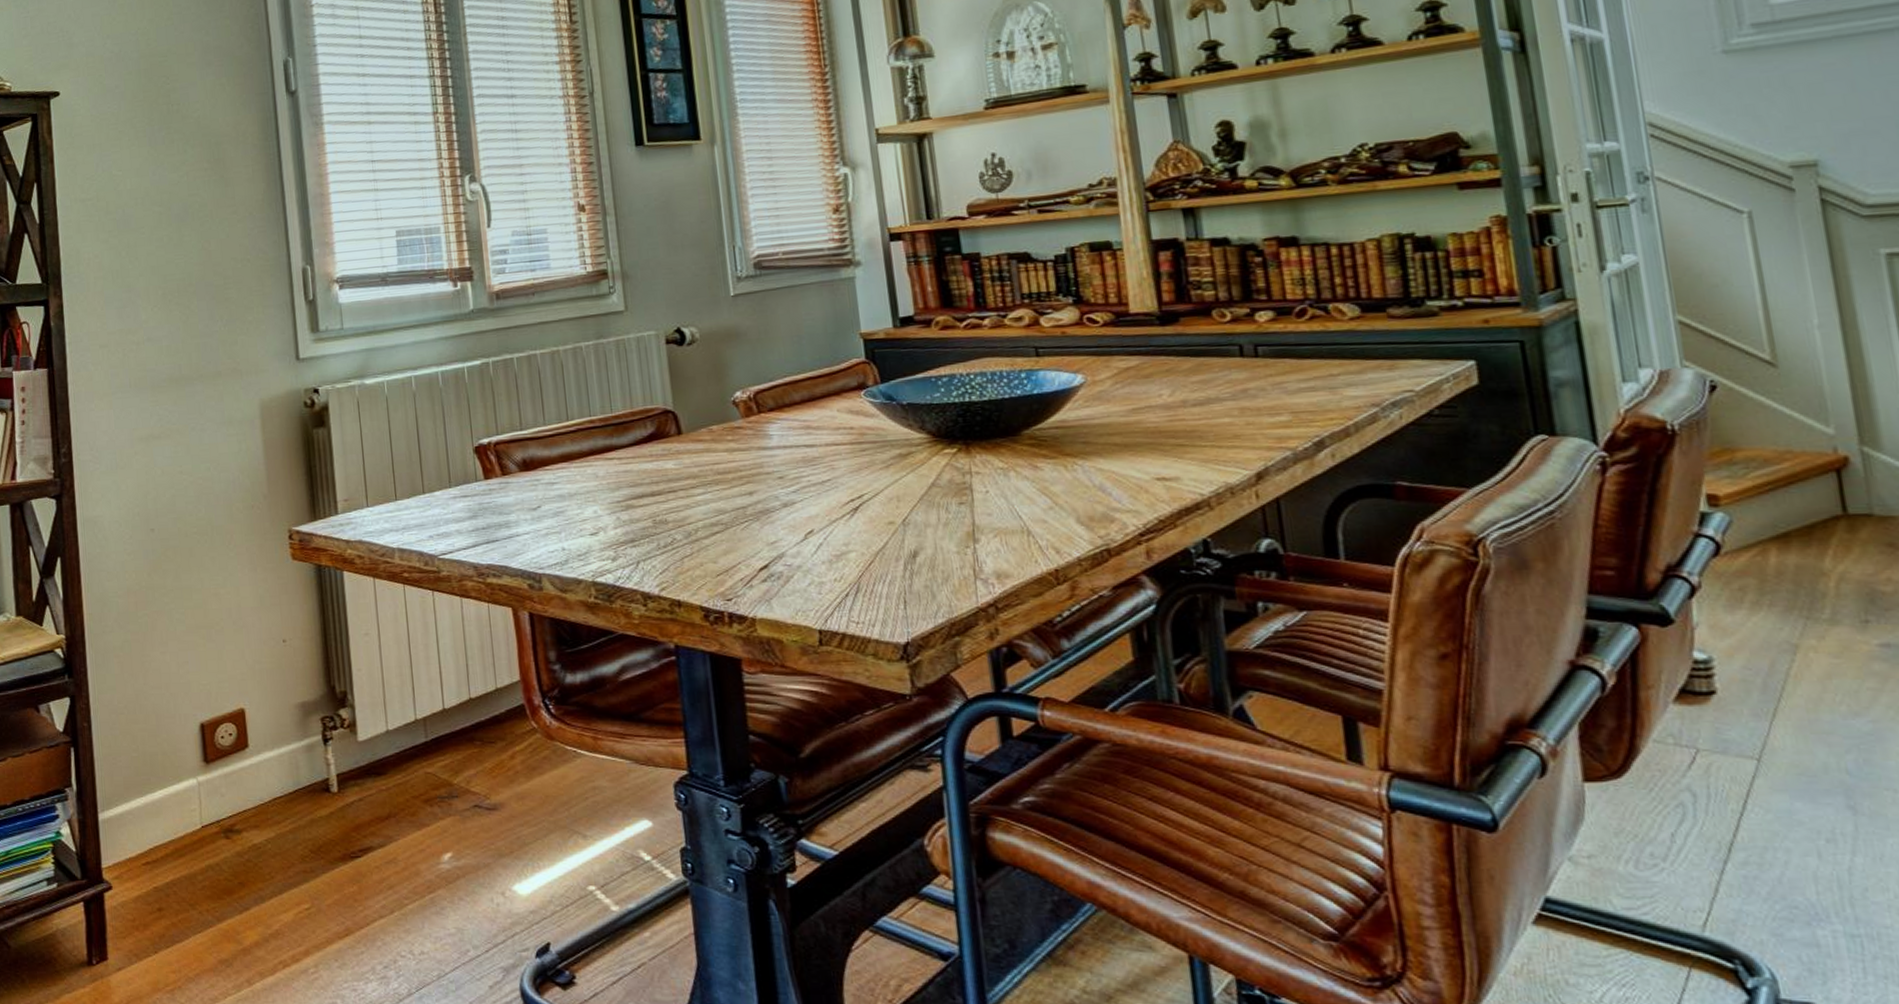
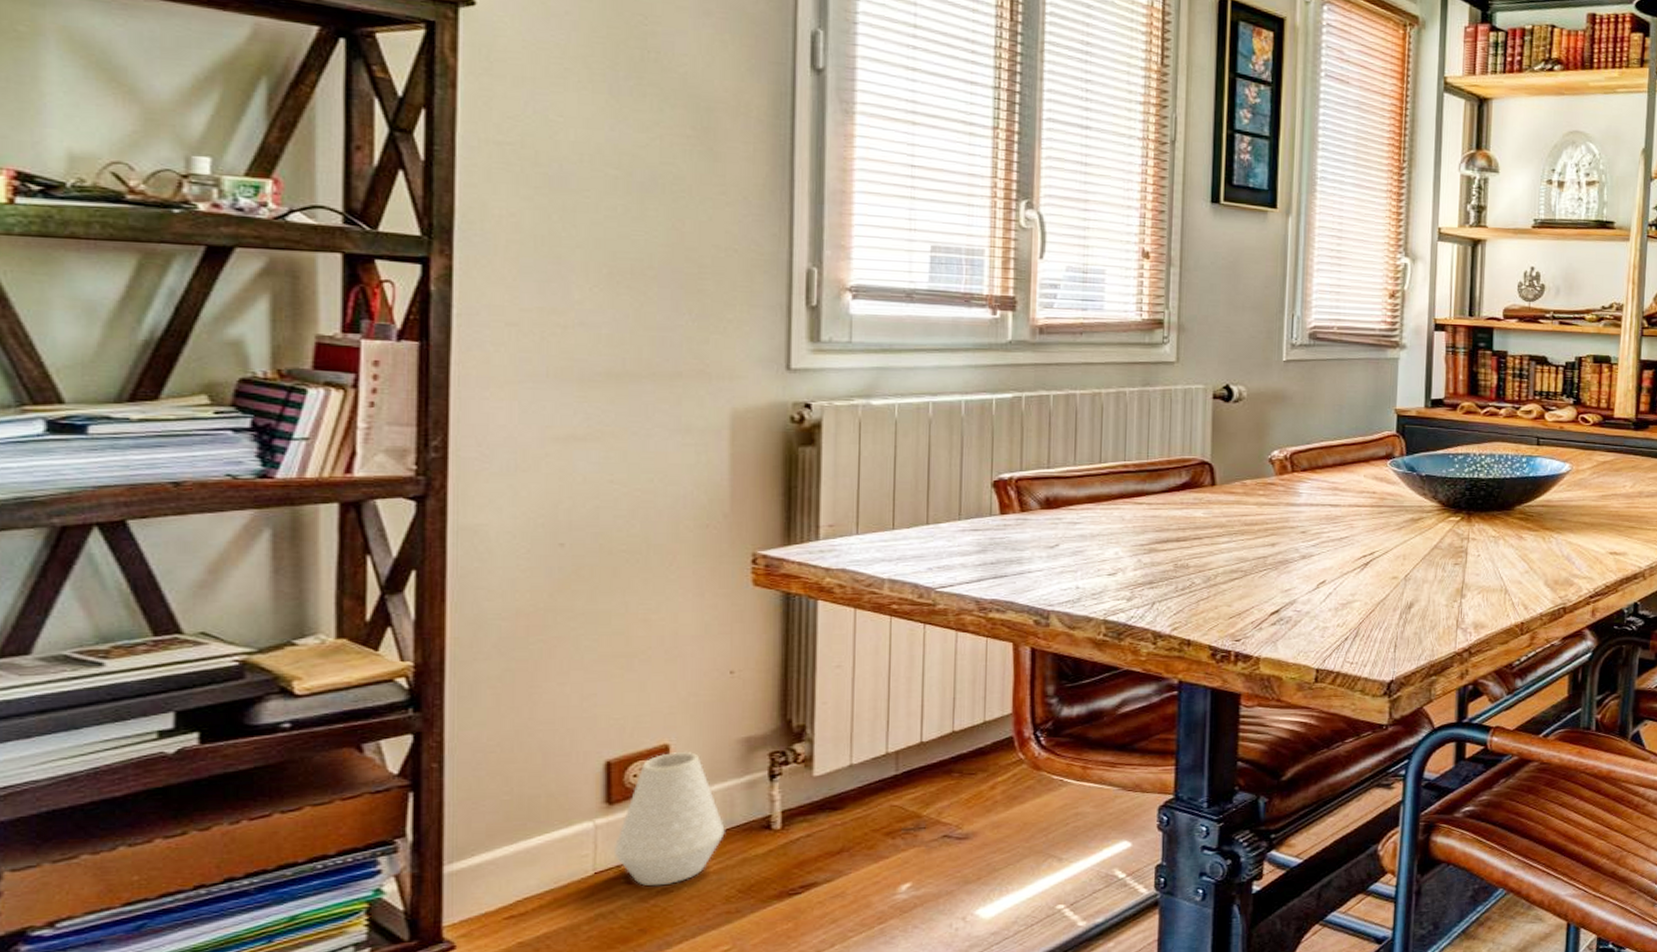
vase: none [213,715,295,842] -> present [613,751,725,887]

